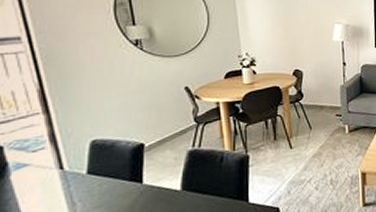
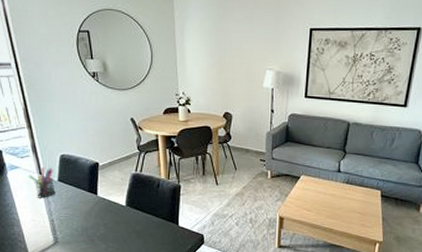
pen holder: none [42,158,84,201] -> present [28,166,56,198]

